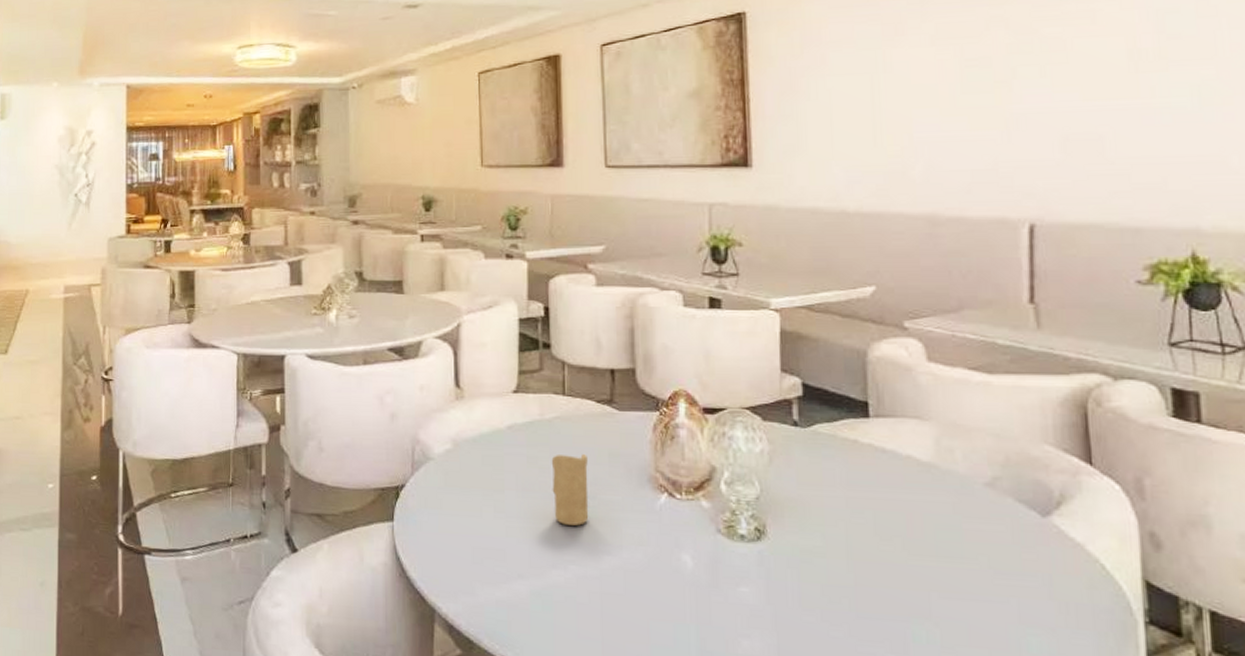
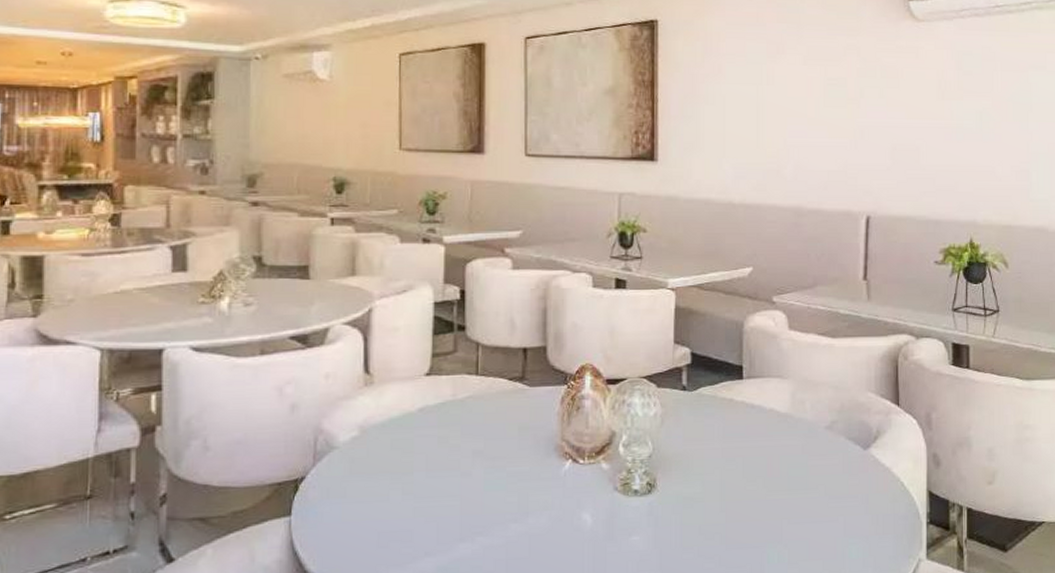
candle: present [551,453,589,526] -> none [462,429,498,499]

